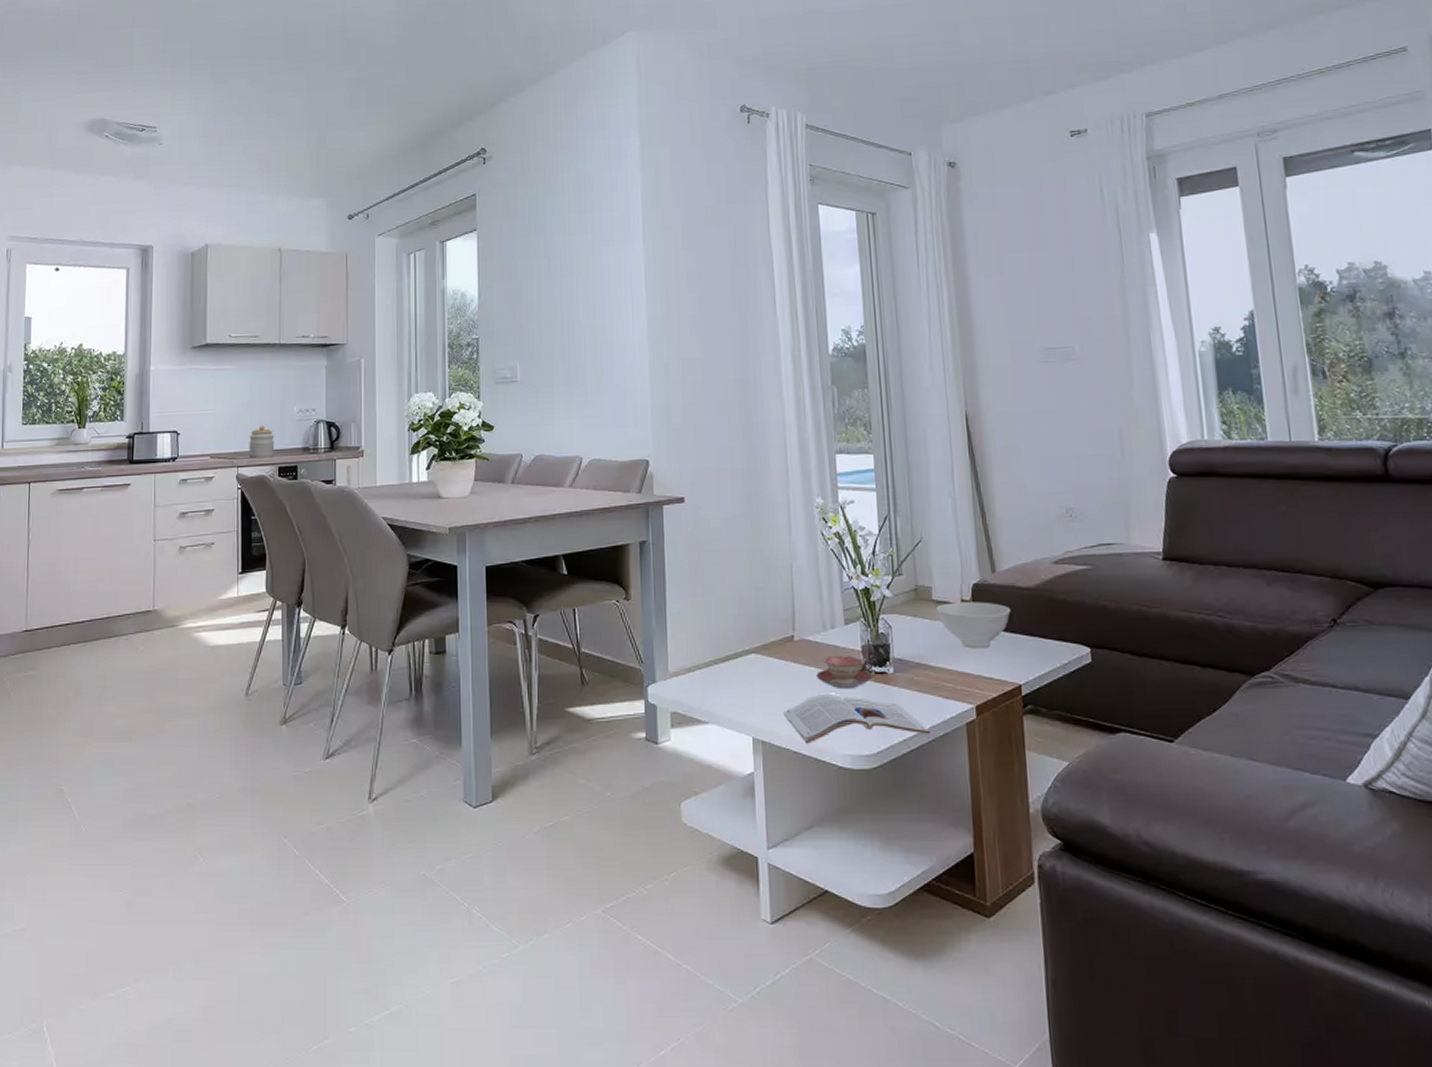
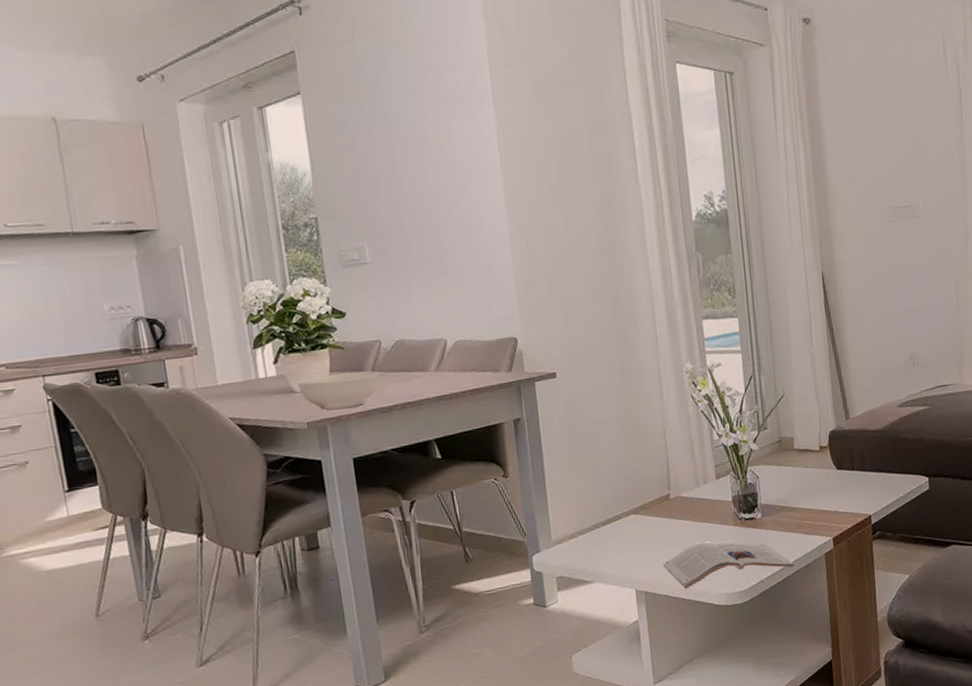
jar: present [249,426,275,459] -> none [52,328,88,366]
bowl: none [445,482,519,518] -> present [298,370,381,410]
teacup: present [816,656,874,690] -> none [692,507,744,538]
bowl: present [935,601,1011,649] -> none [797,446,863,489]

